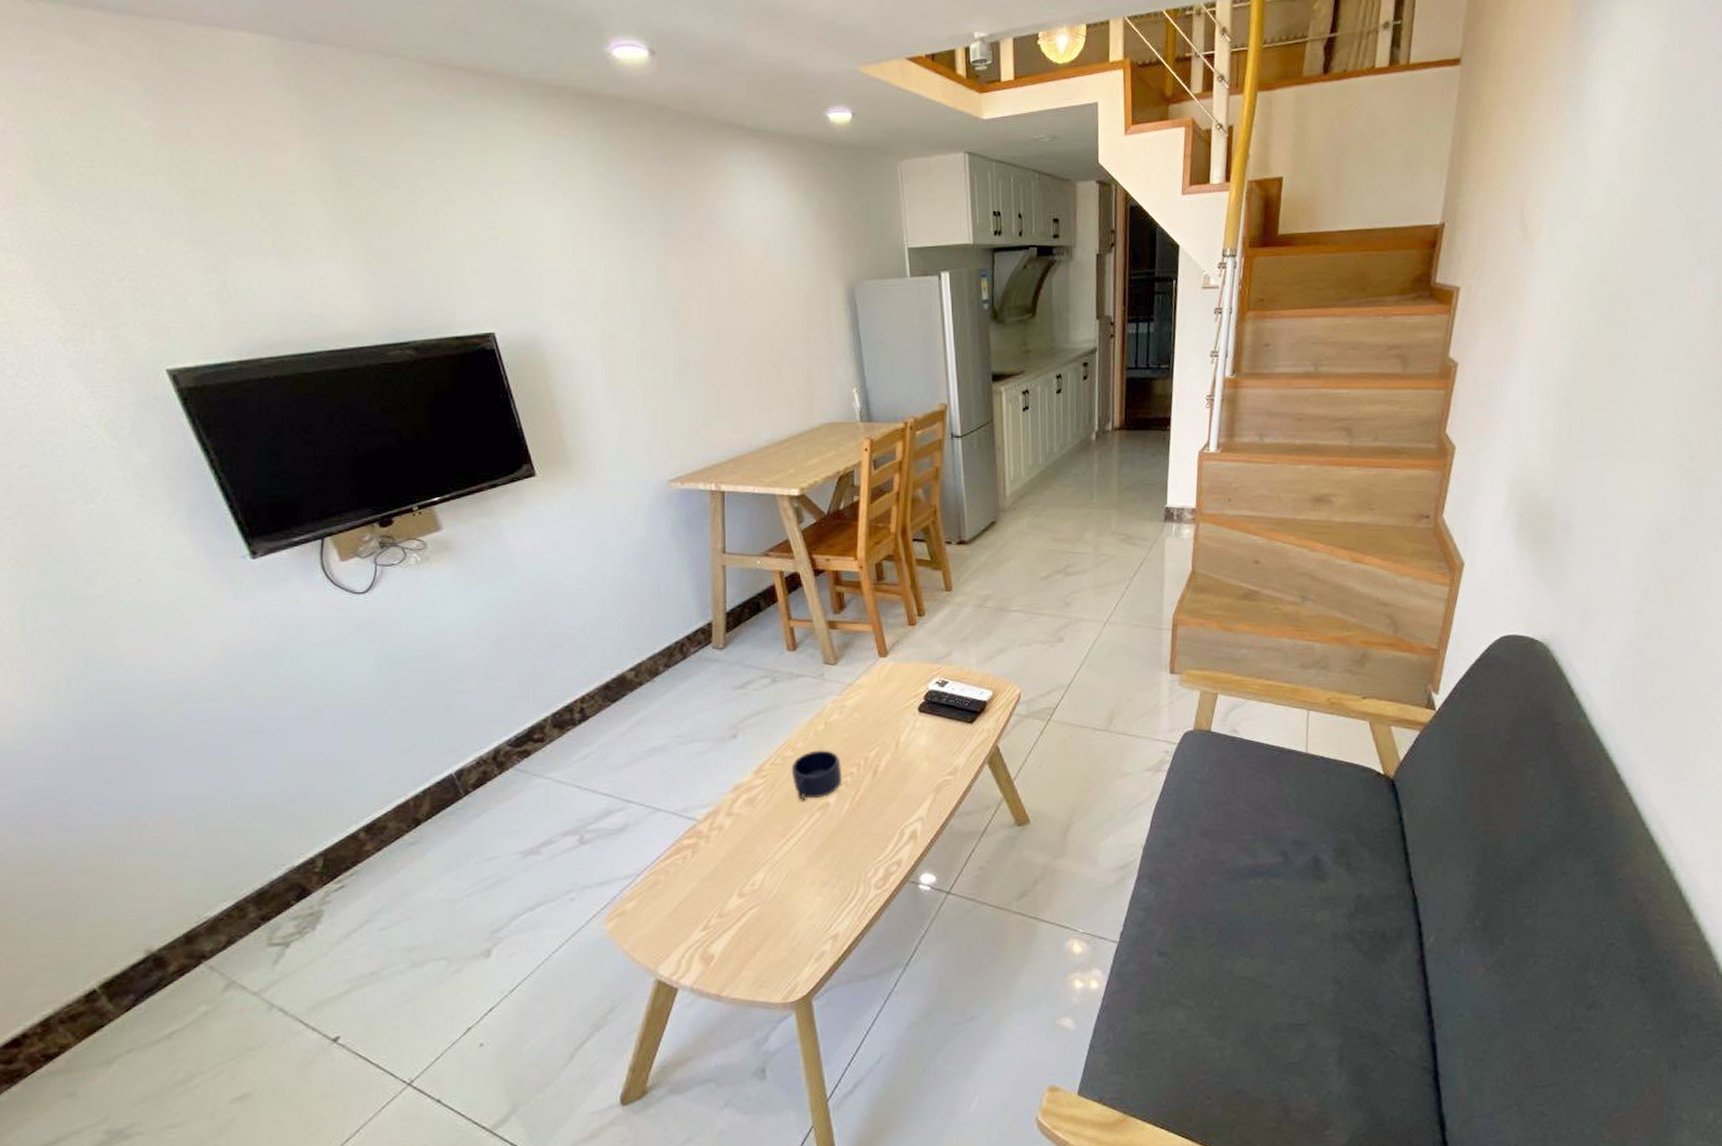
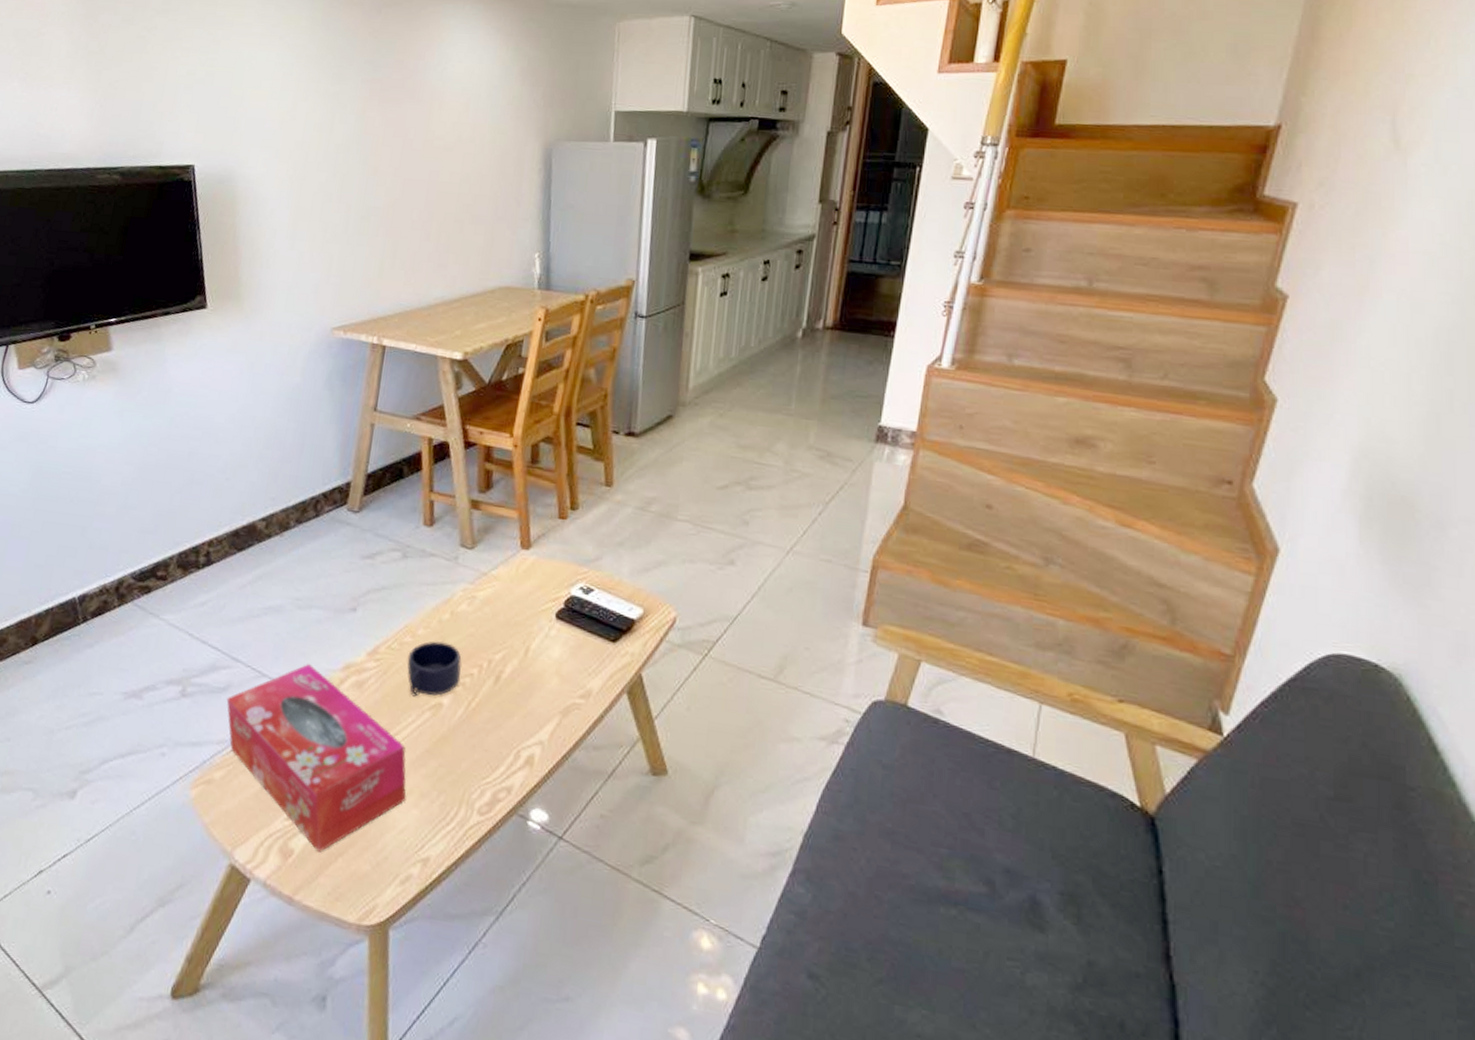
tissue box: none [626,792,810,951] -> present [226,664,406,852]

